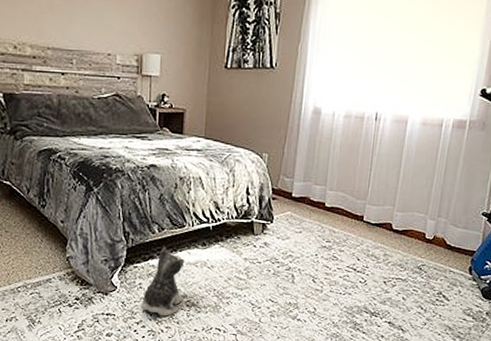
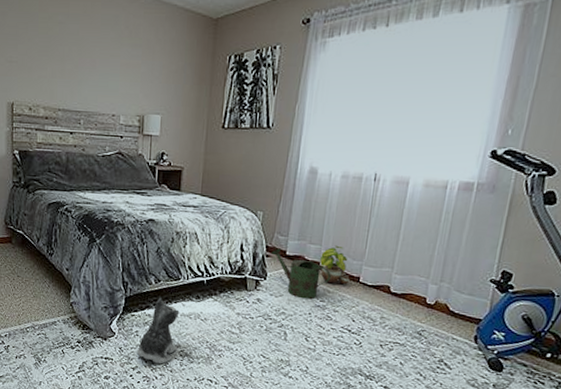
watering can: none [276,190,336,241] -> present [270,248,331,300]
potted plant: none [325,185,354,225] -> present [320,245,350,285]

